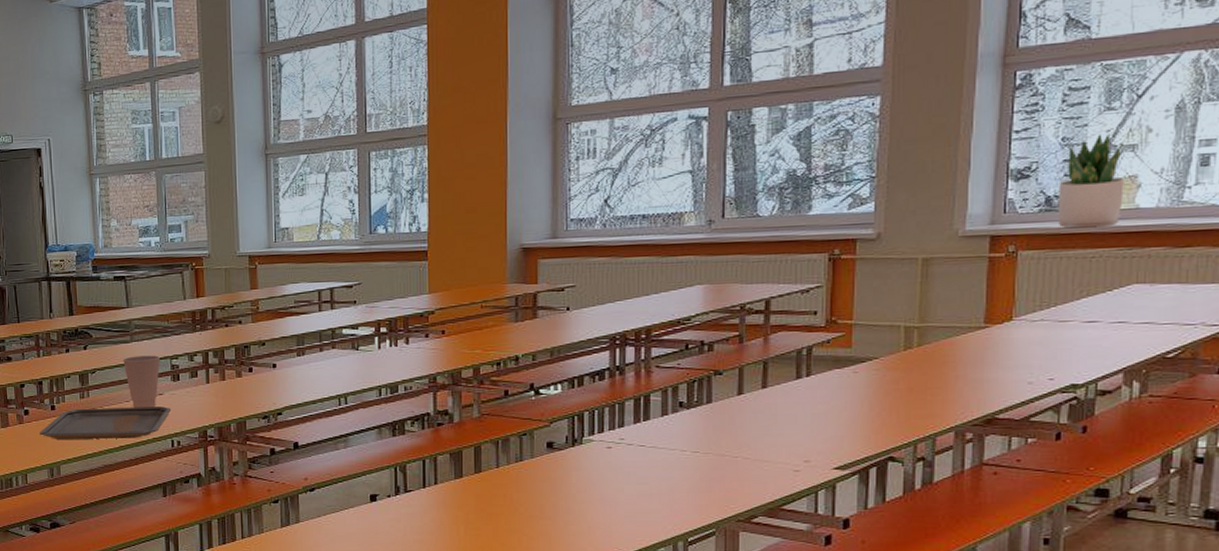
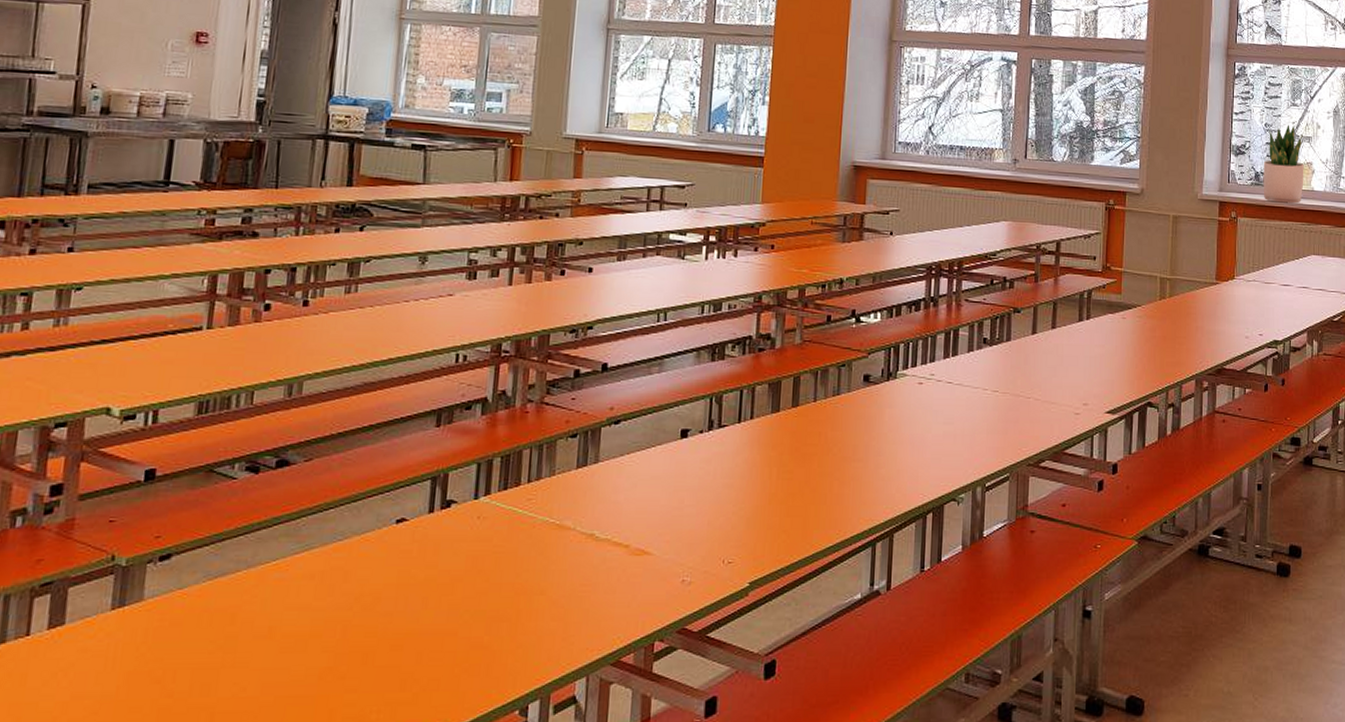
tray: present [40,406,172,439] -> none [281,306,462,349]
cup: present [123,355,161,408] -> none [408,244,457,312]

